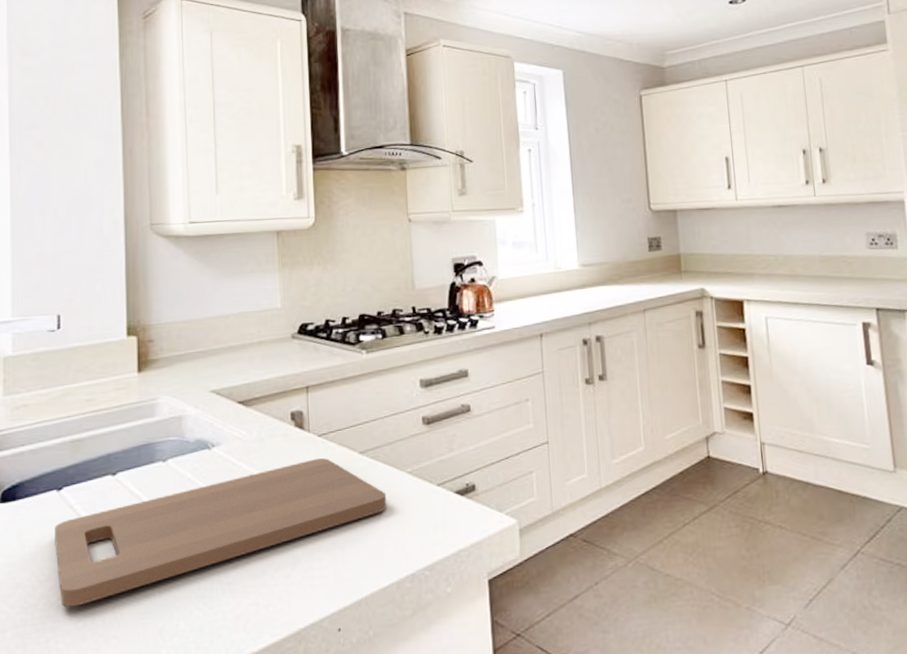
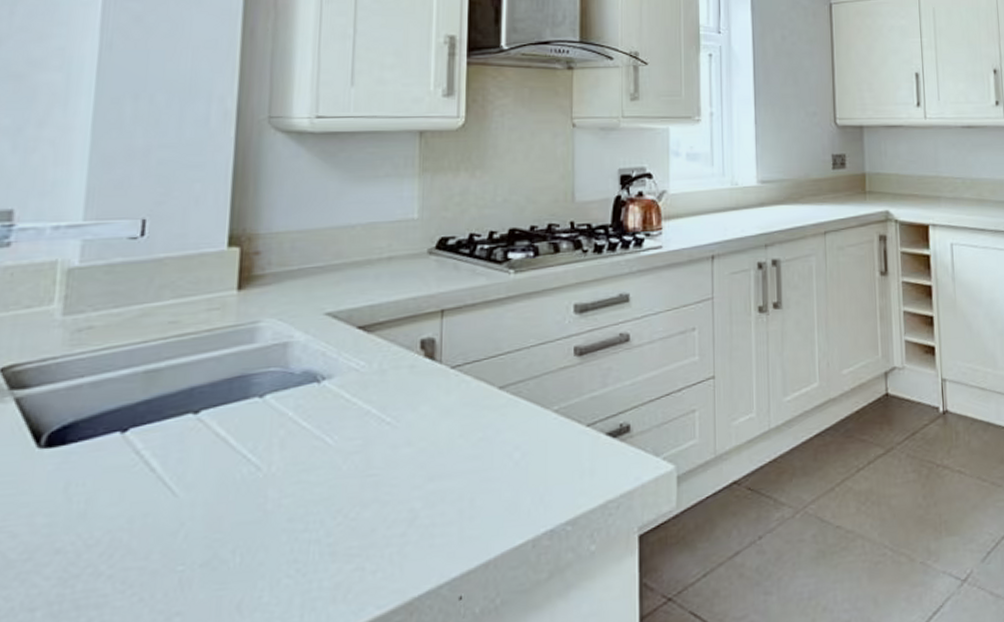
cutting board: present [55,458,387,607] -> none [111,394,527,578]

